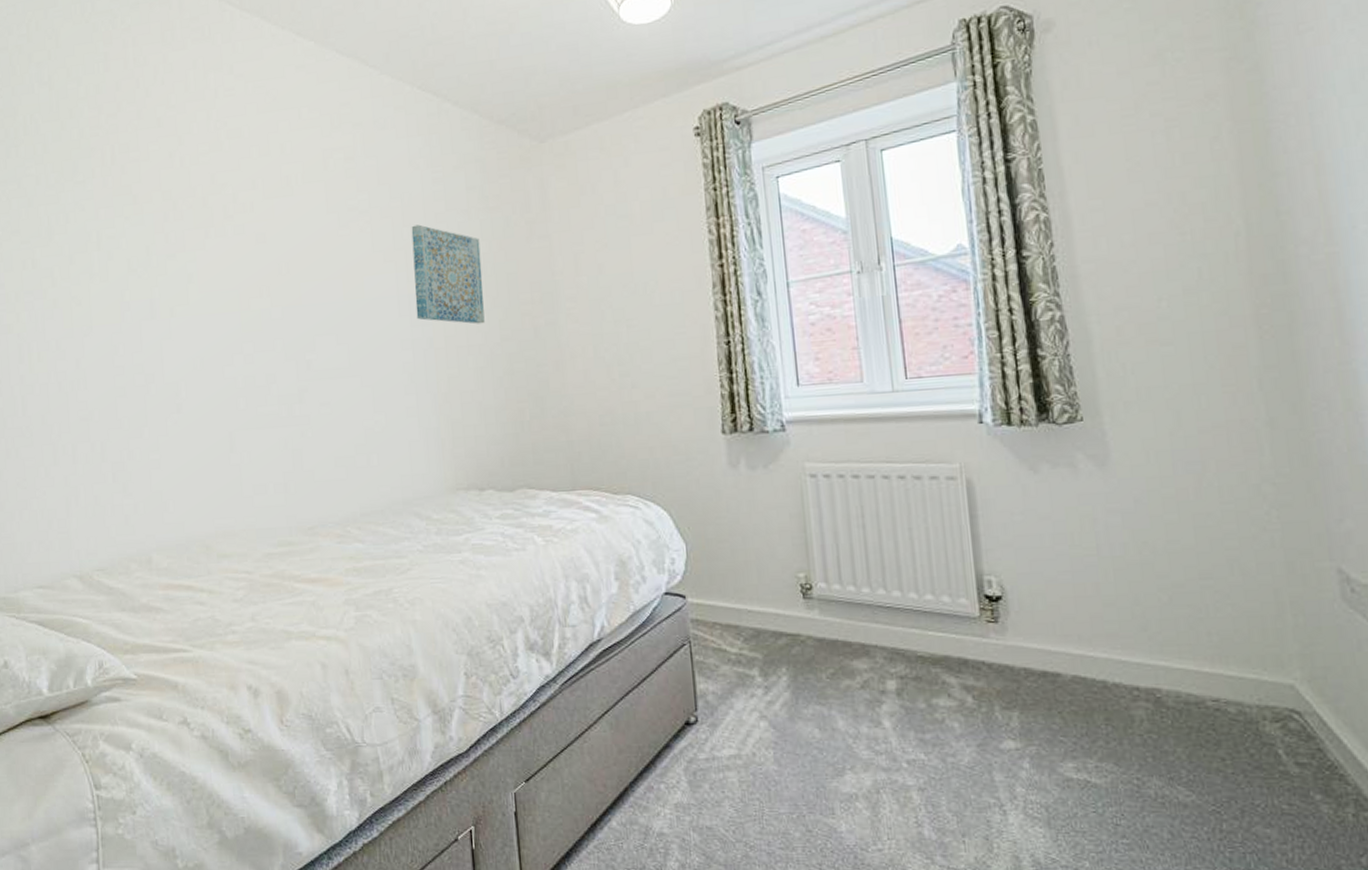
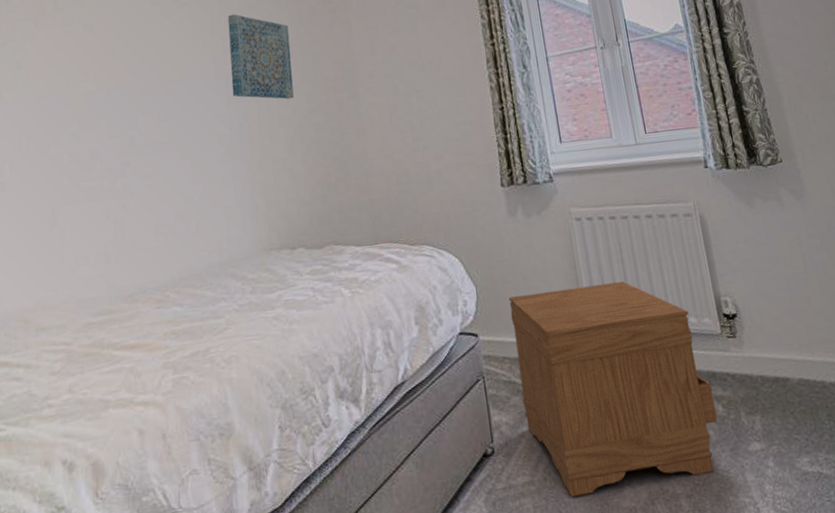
nightstand: none [723,550,965,775] -> present [508,281,717,497]

